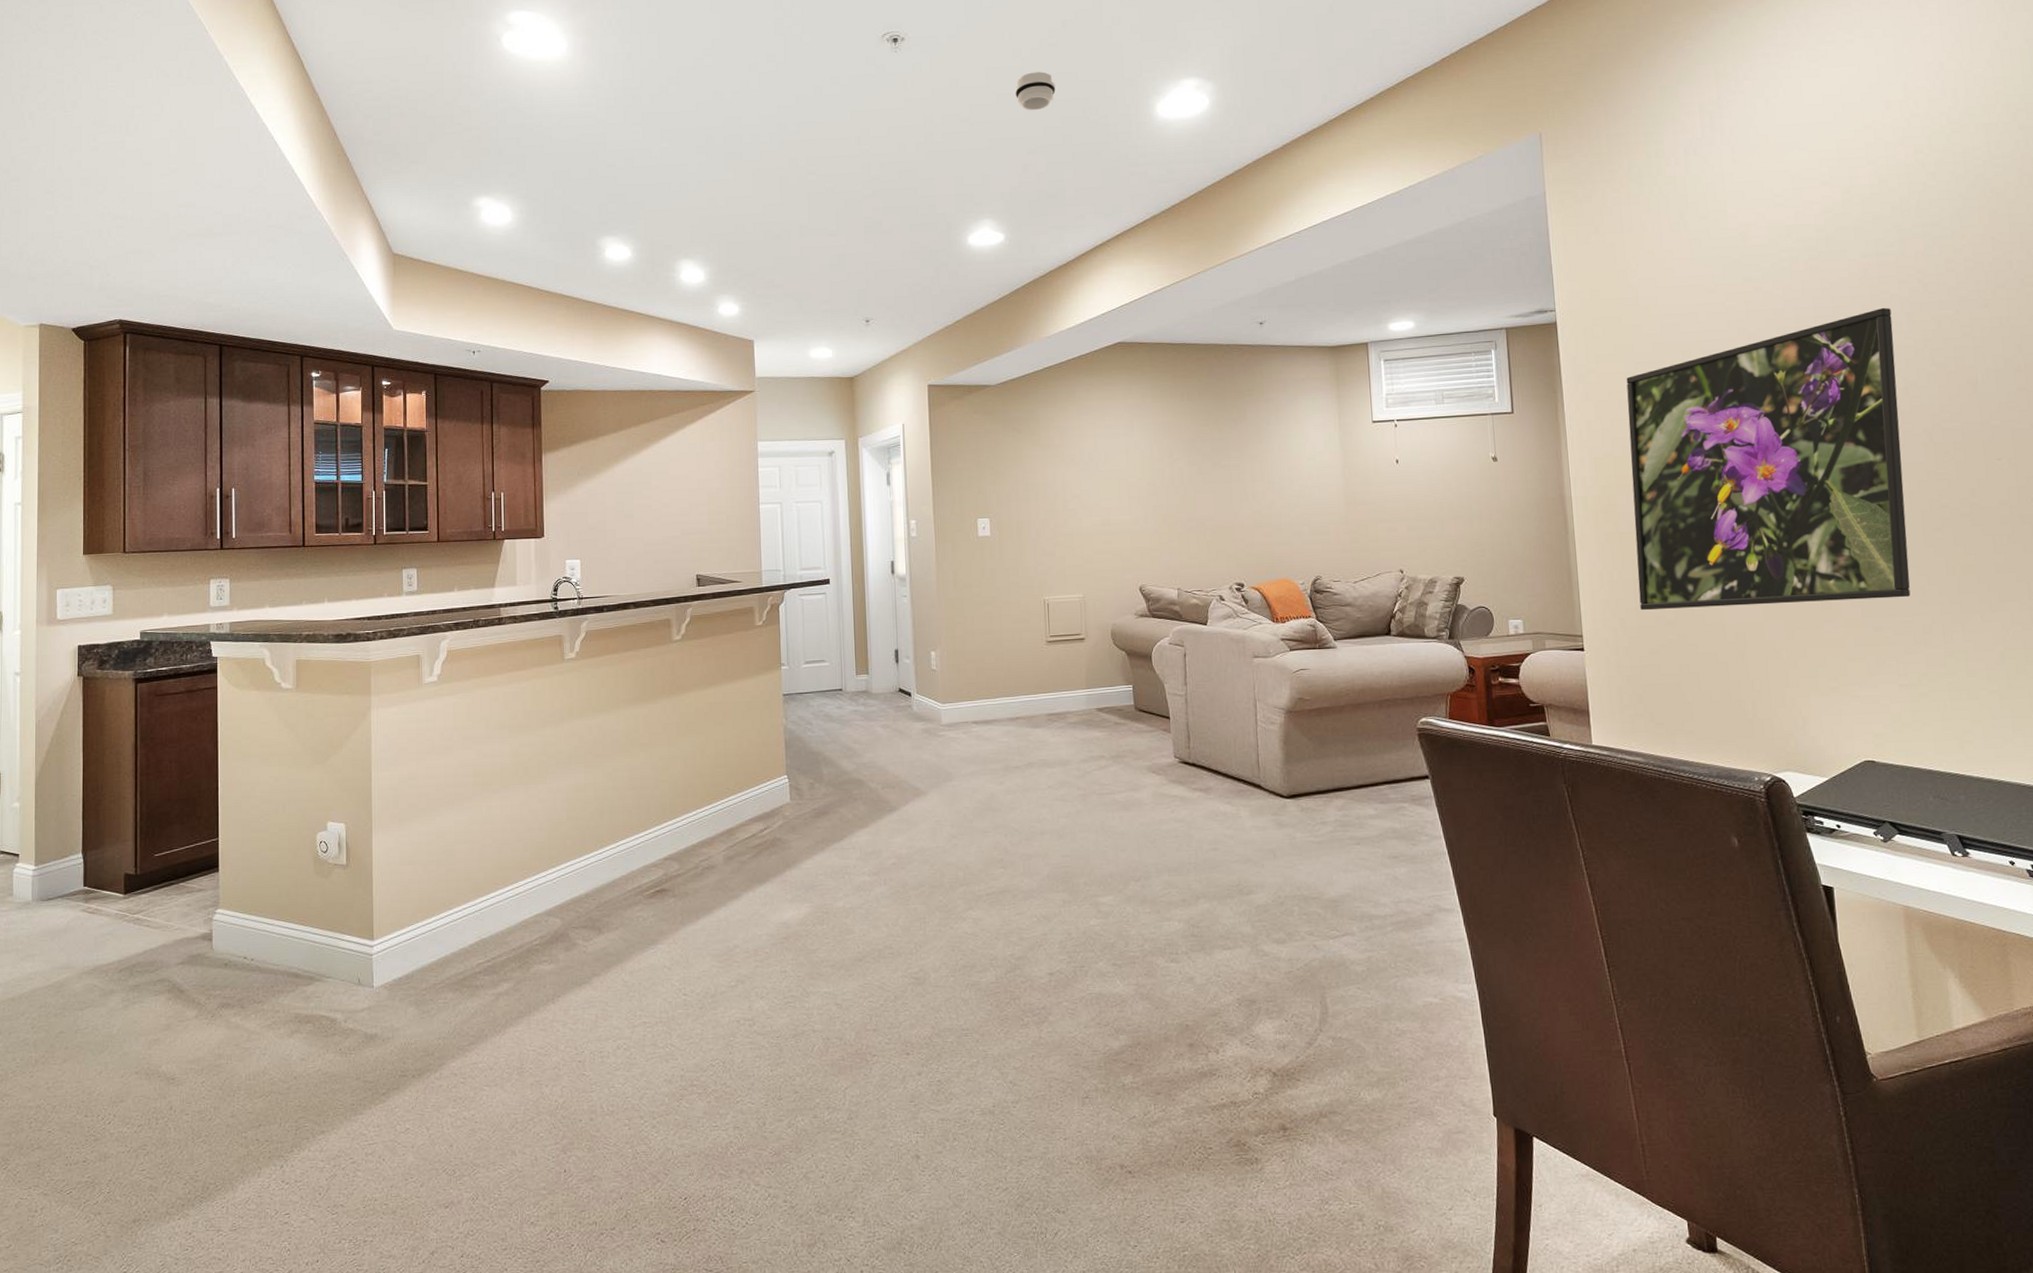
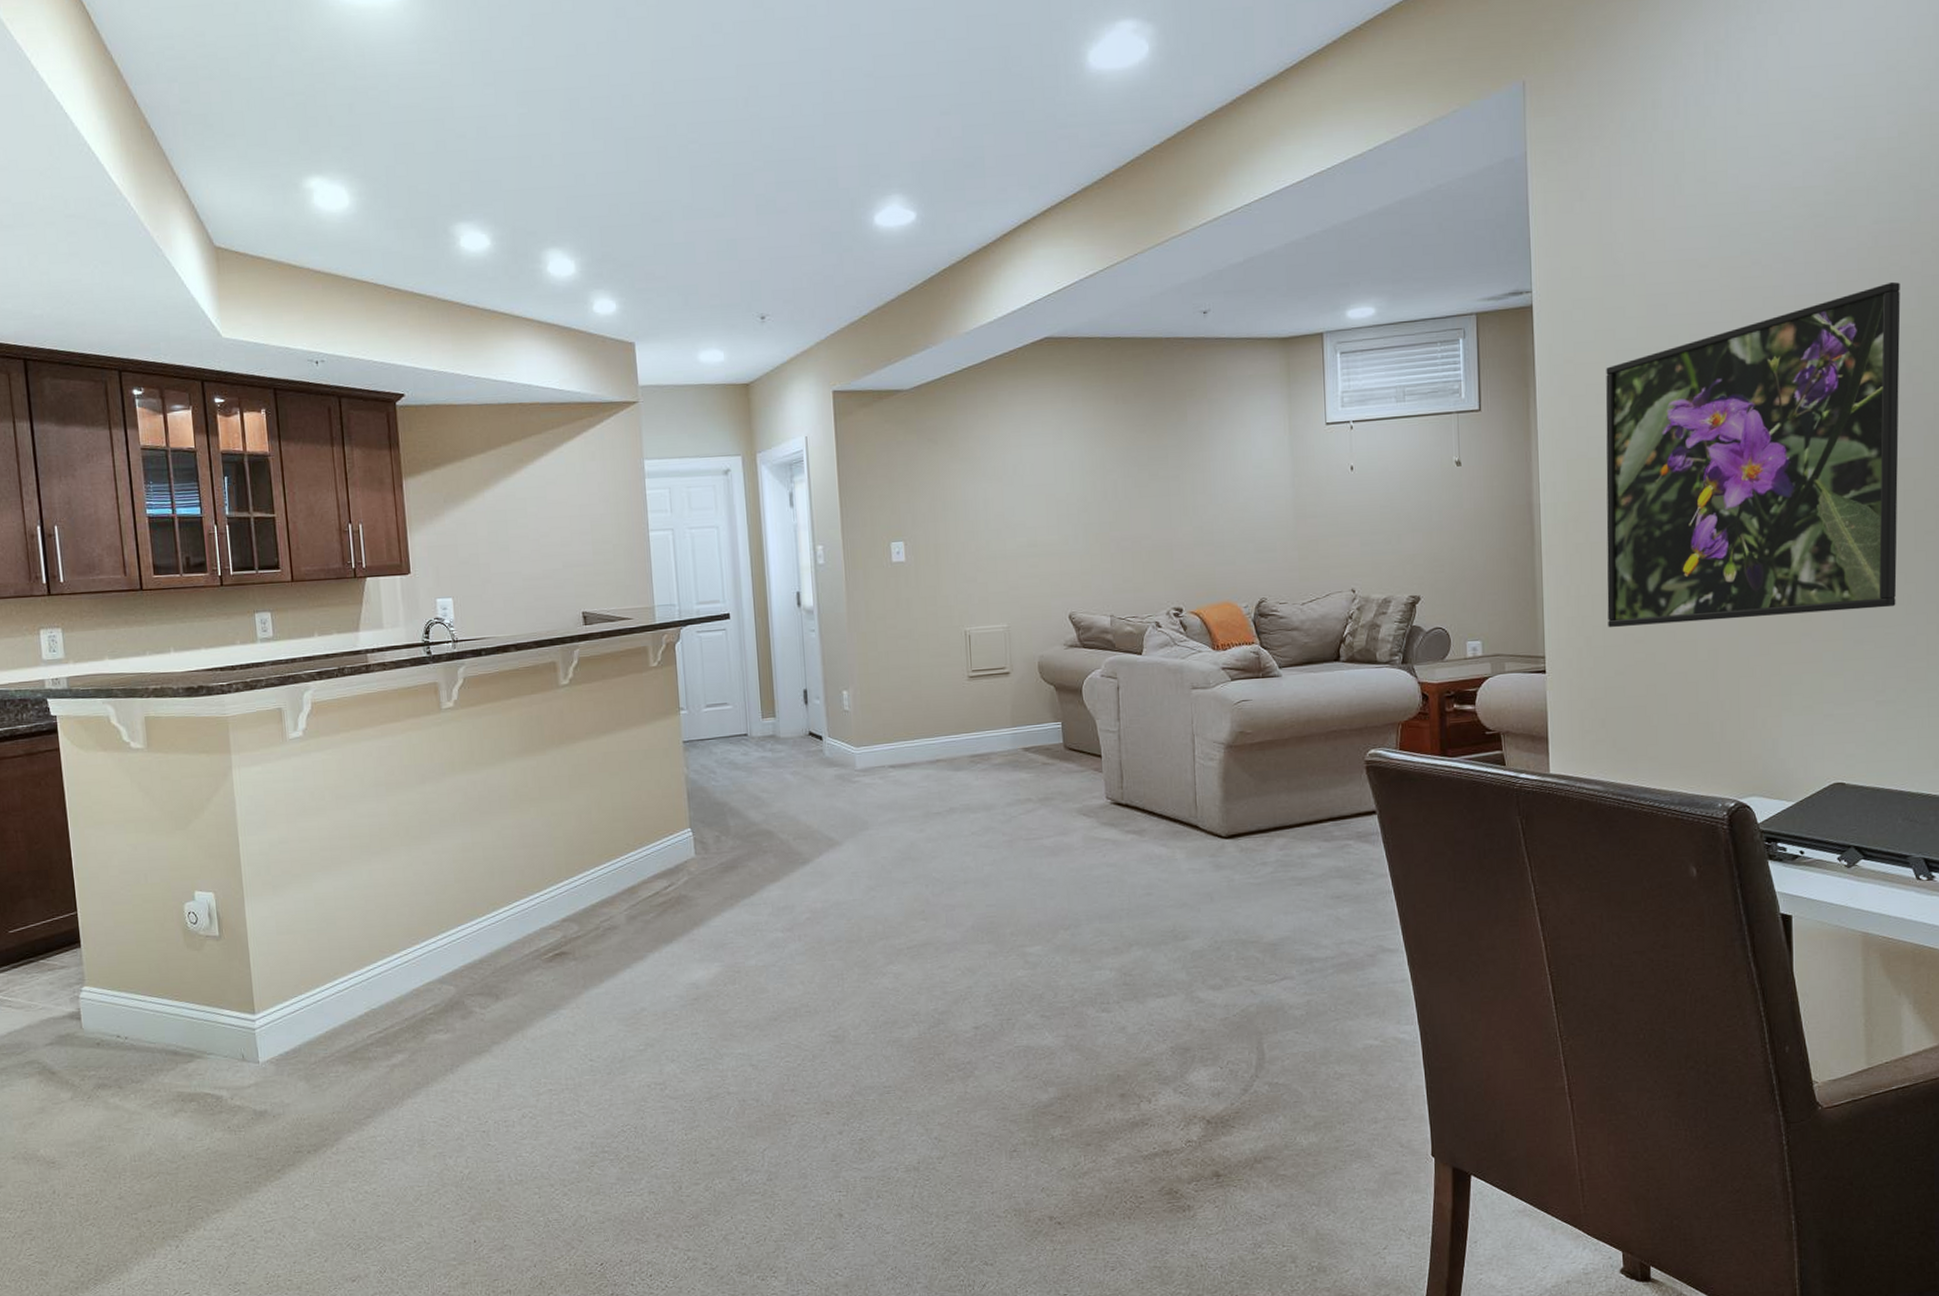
smoke detector: present [1014,72,1056,111] -> none [925,14,972,62]

